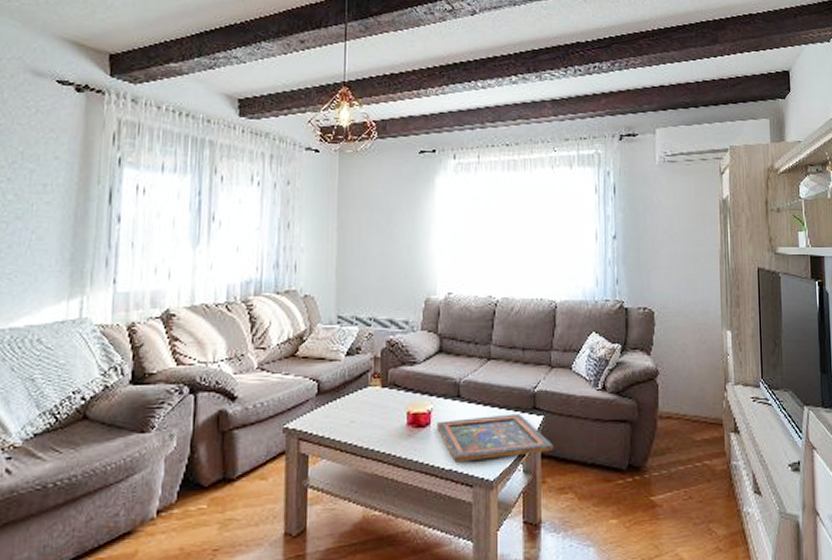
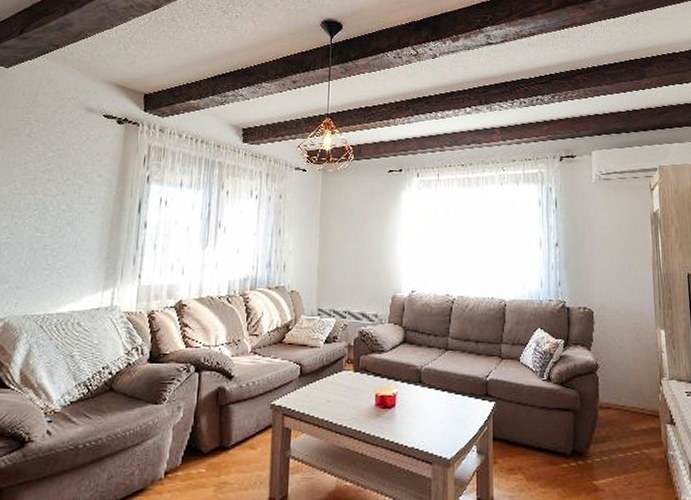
painted panel: present [437,413,553,463] -> none [401,399,504,441]

